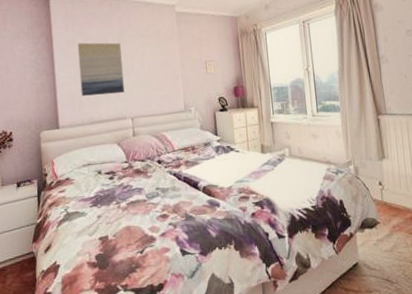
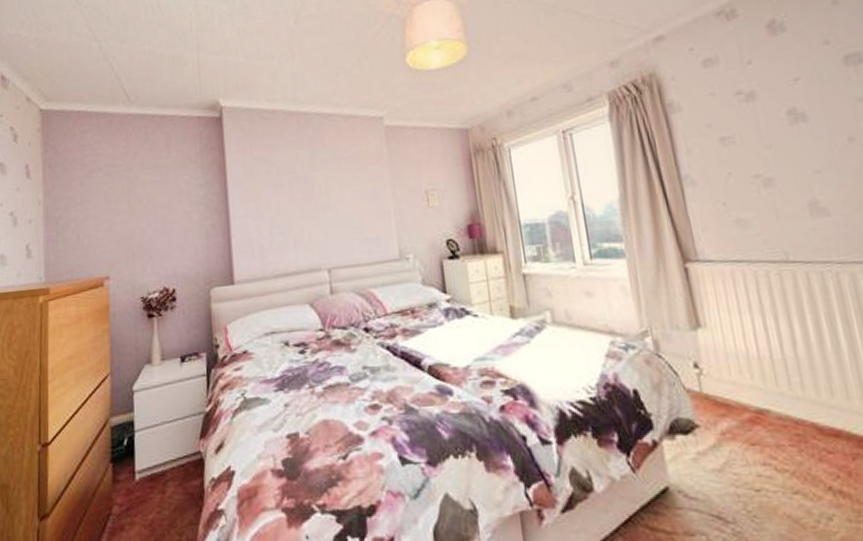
wall art: present [77,42,124,96] -> none [257,169,318,241]

